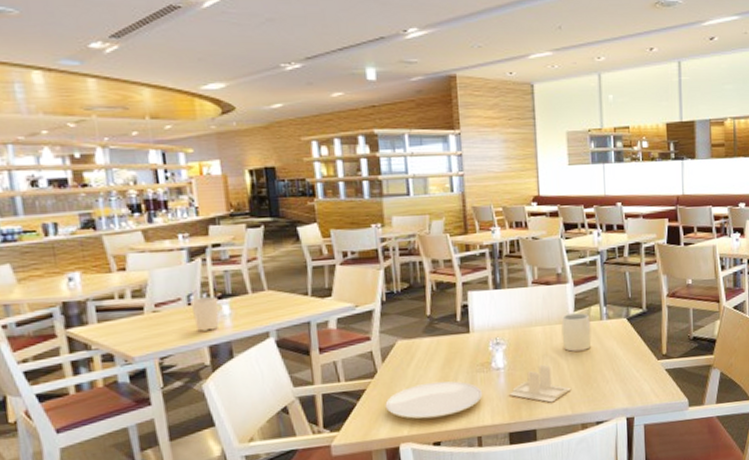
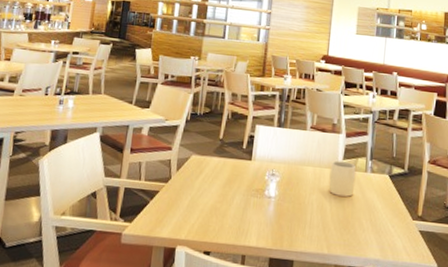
cup: present [190,297,220,333] -> none [46,91,67,119]
plate: present [385,381,483,419] -> none [171,196,254,230]
napkin holder: present [509,364,570,403] -> none [275,201,330,239]

